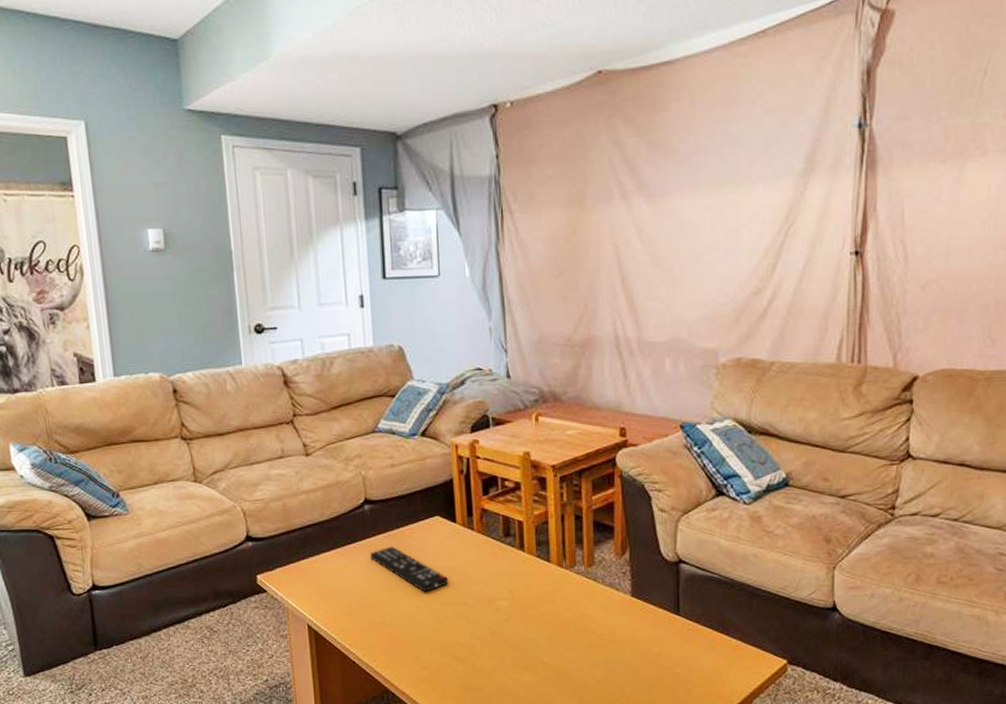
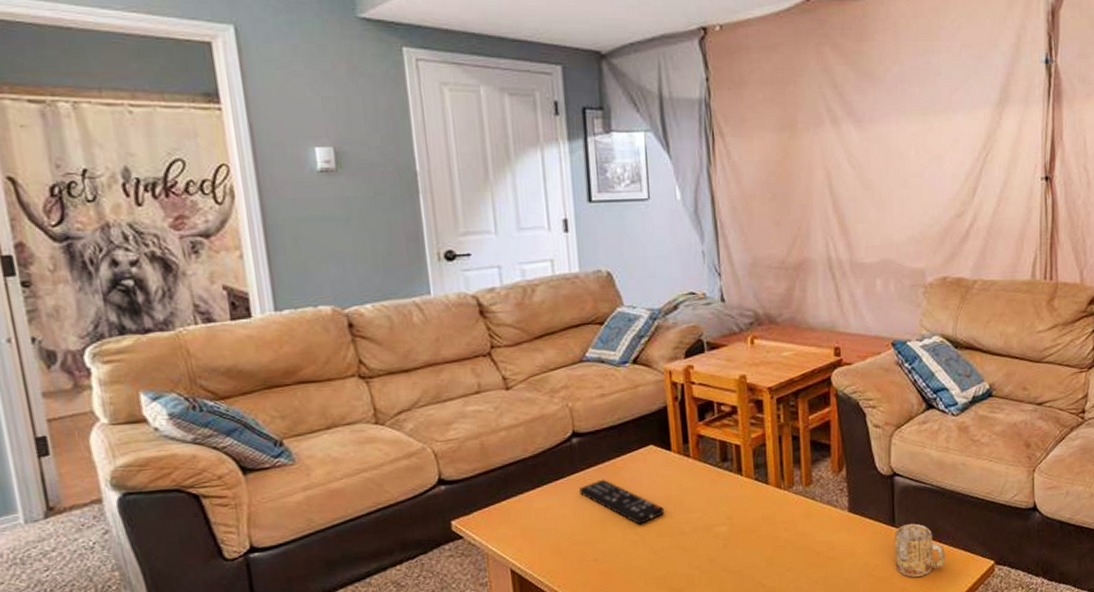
mug: none [679,614,733,669] -> present [894,523,945,577]

